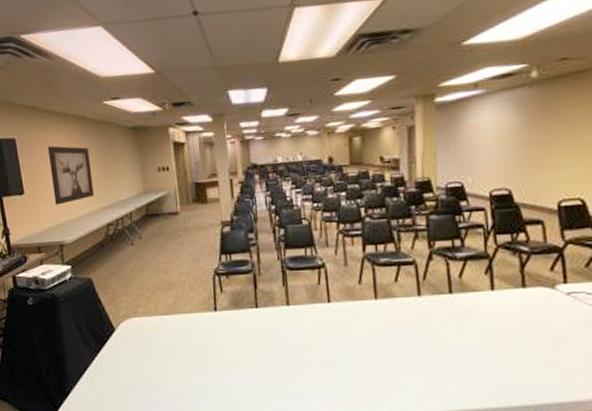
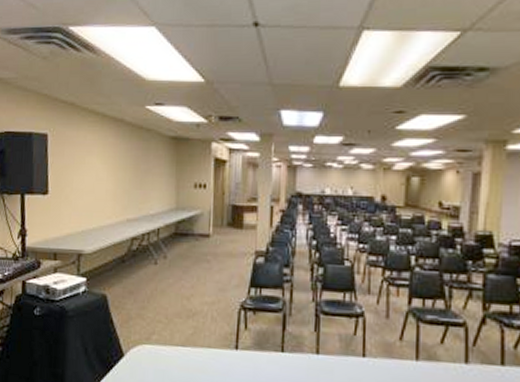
wall art: present [47,145,94,205] -> none [79,147,124,211]

